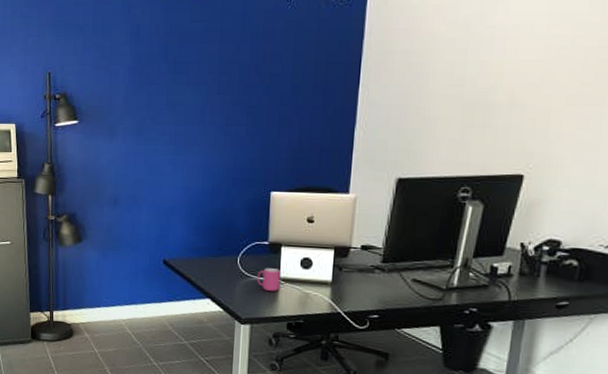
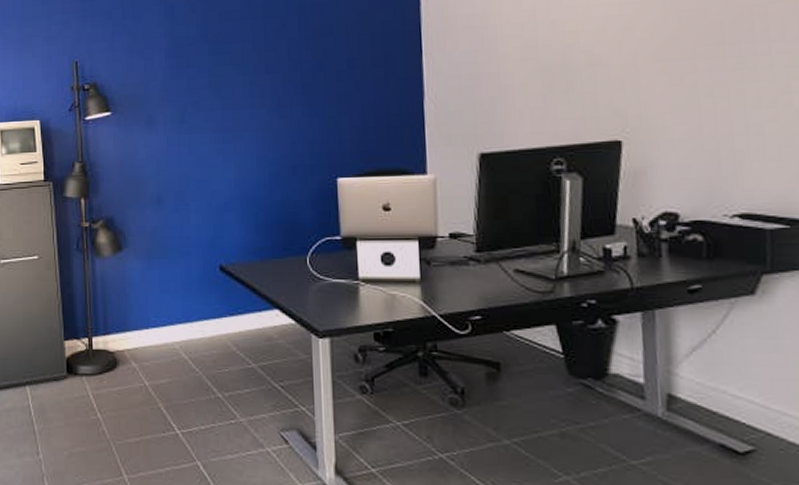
mug: present [257,268,280,291] -> none [332,268,359,295]

